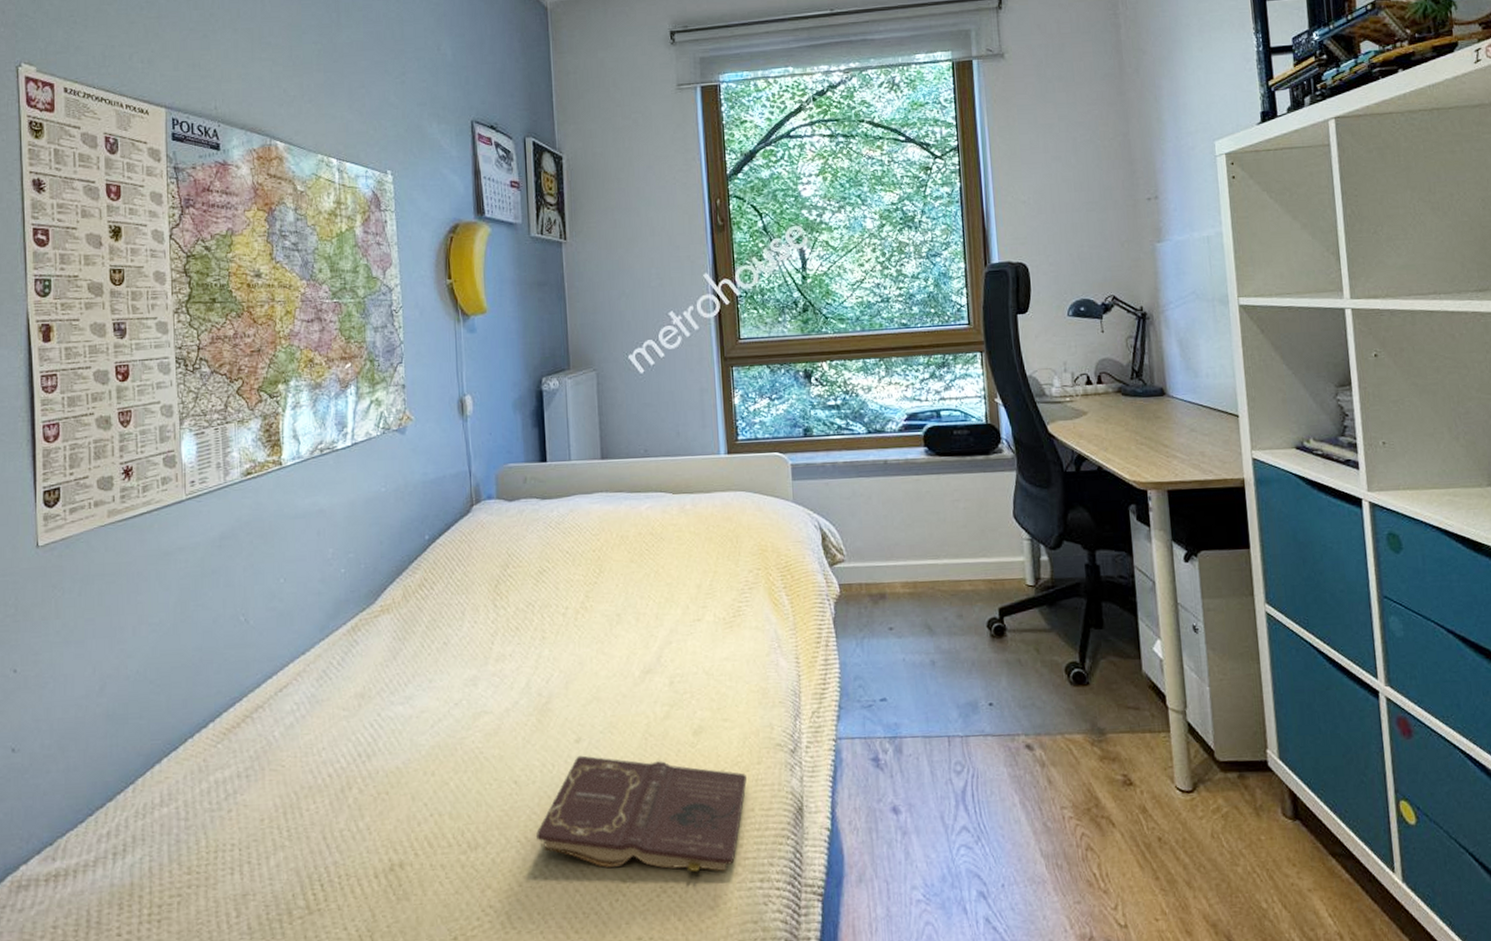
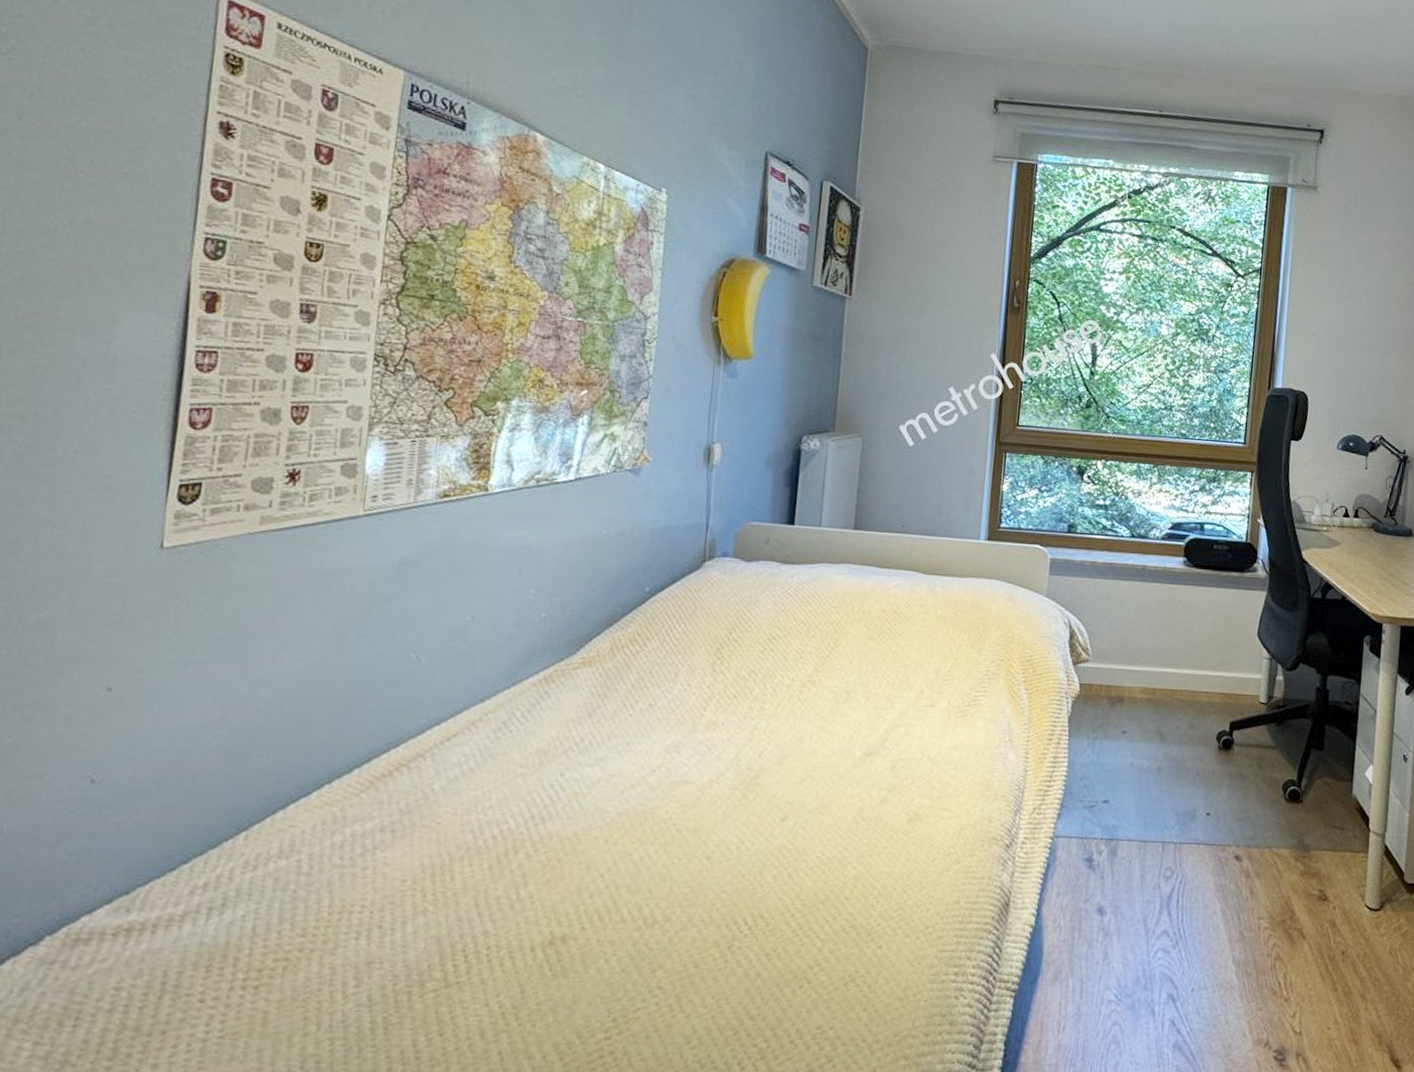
book: present [535,755,747,872] -> none [721,835,957,963]

